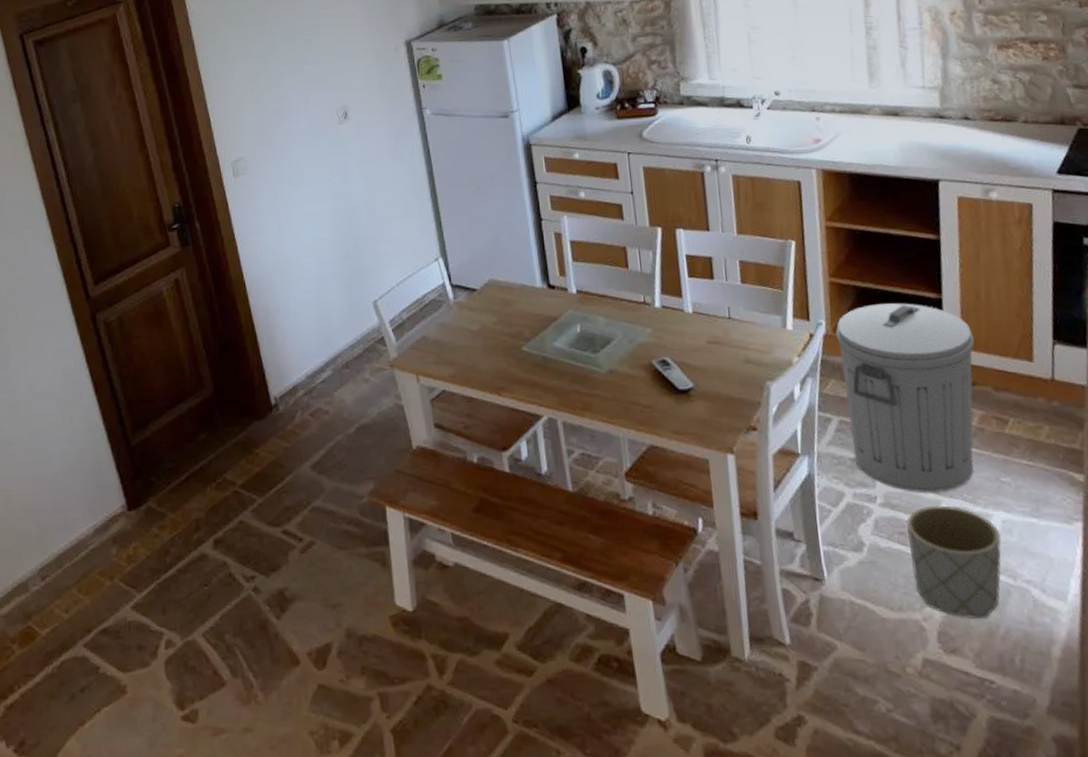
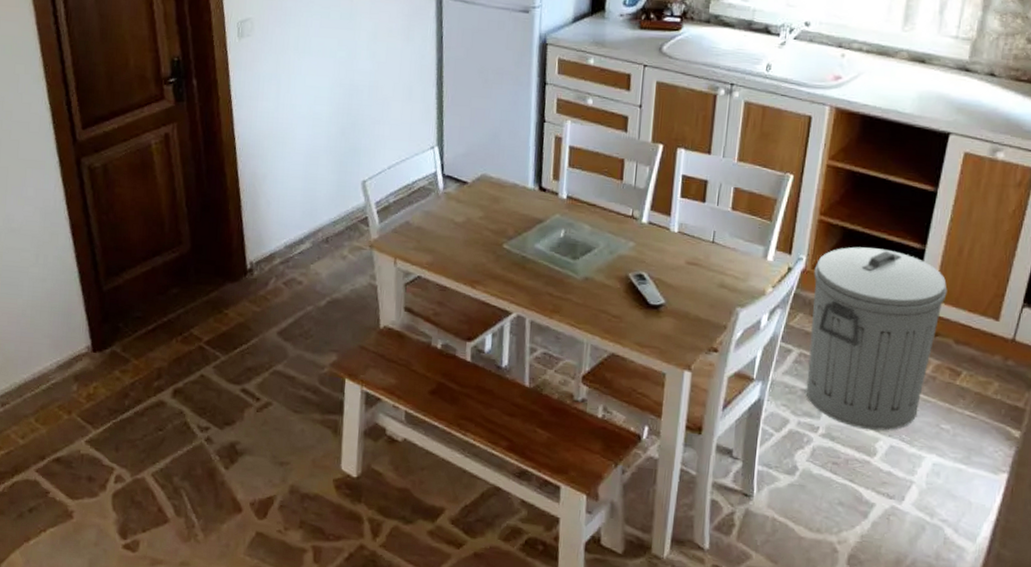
planter: present [905,505,1002,620] -> none [837,442,928,548]

